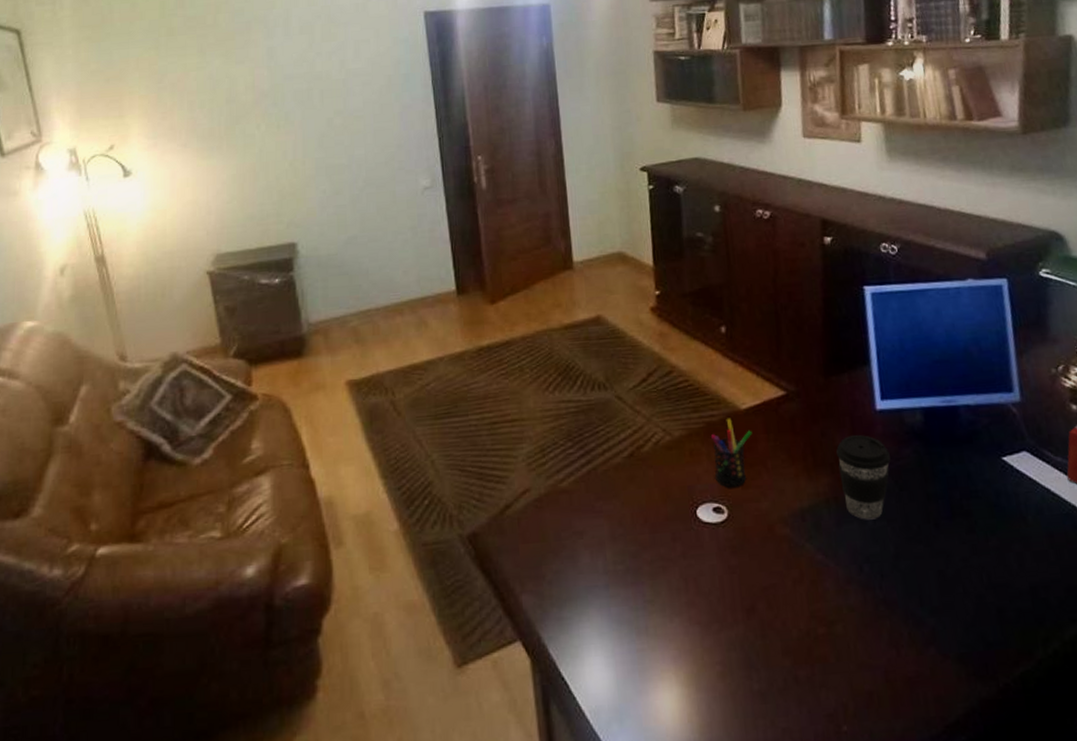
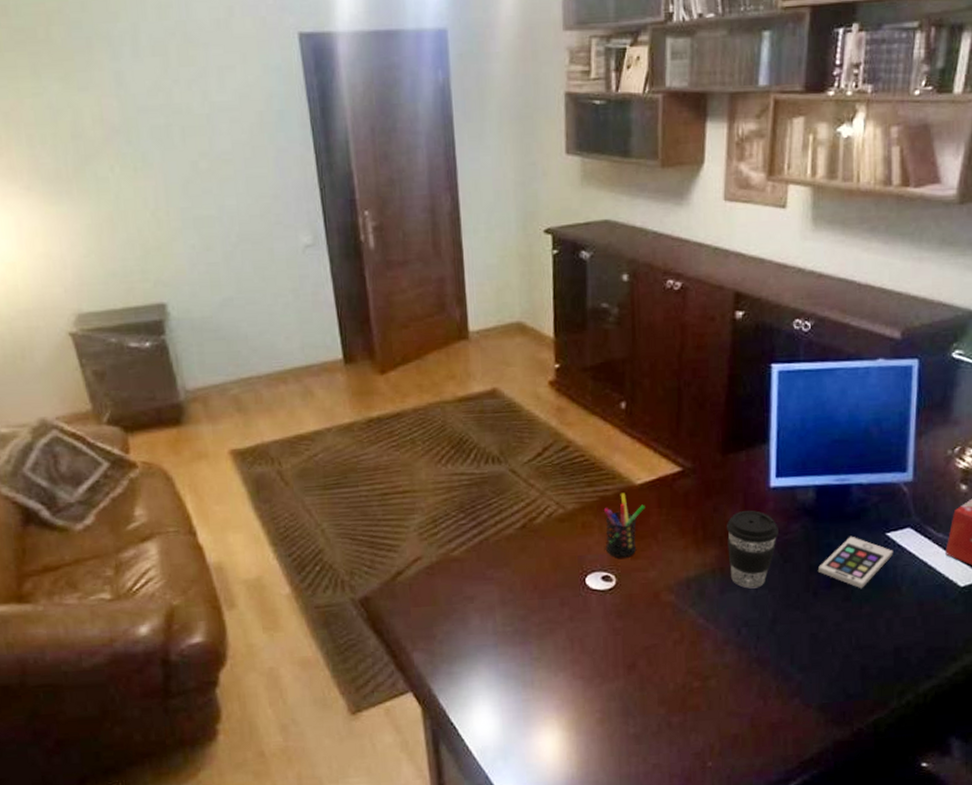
smartphone: none [935,461,1013,520] -> present [817,536,894,589]

